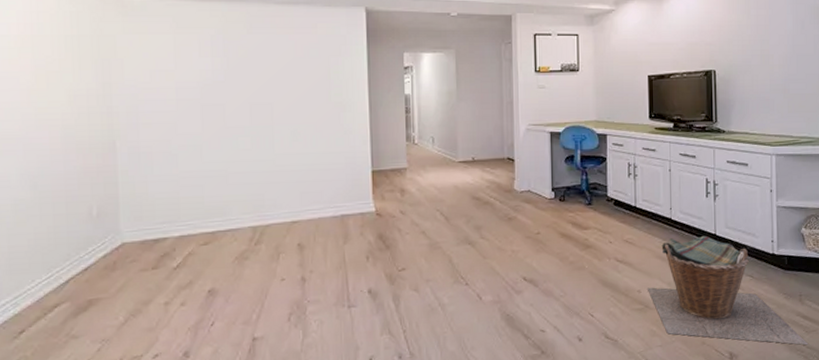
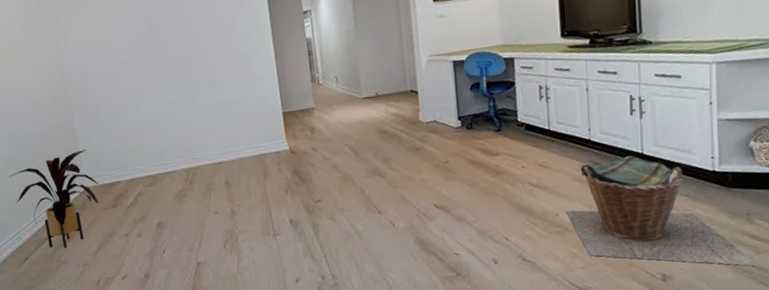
house plant: none [15,197,139,320] -> present [9,149,99,249]

